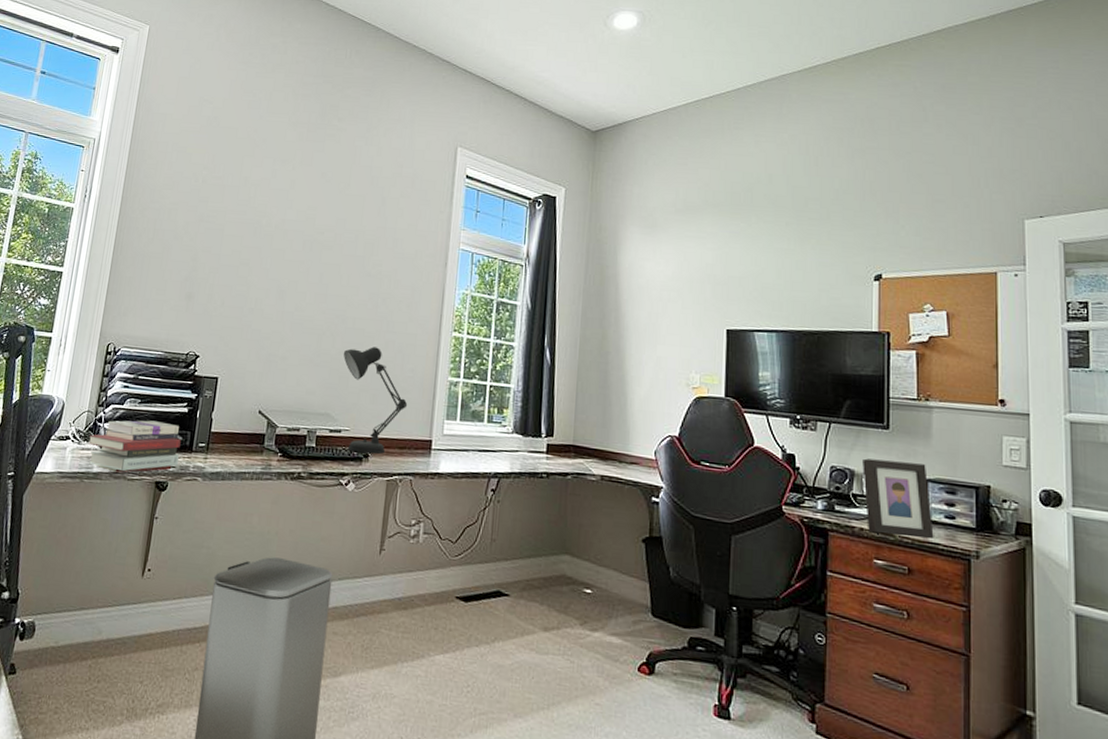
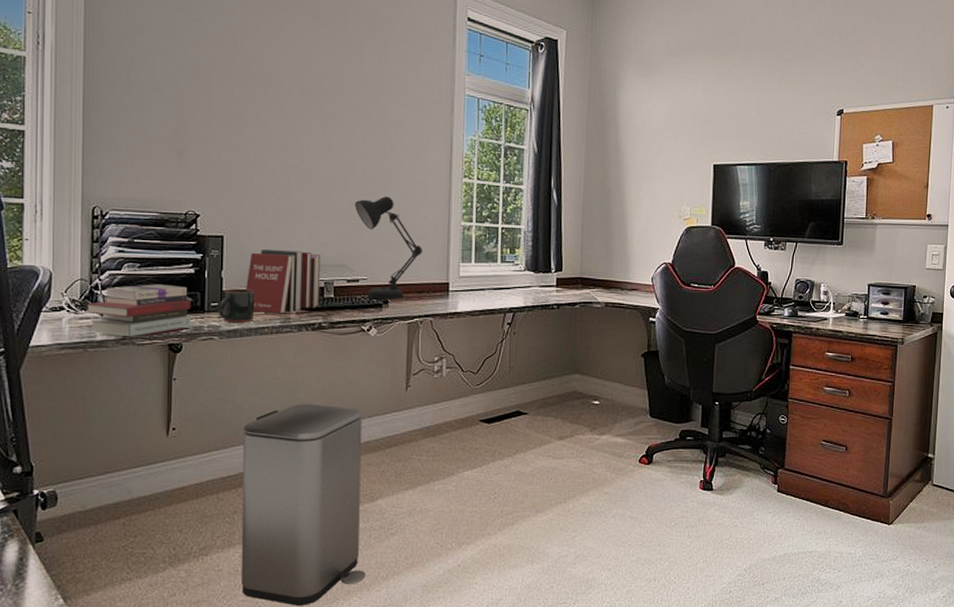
mug: none [205,430,241,466] -> present [219,288,255,323]
books: none [233,392,307,461] -> present [246,249,321,314]
picture frame: present [863,458,934,540] -> none [820,271,872,332]

